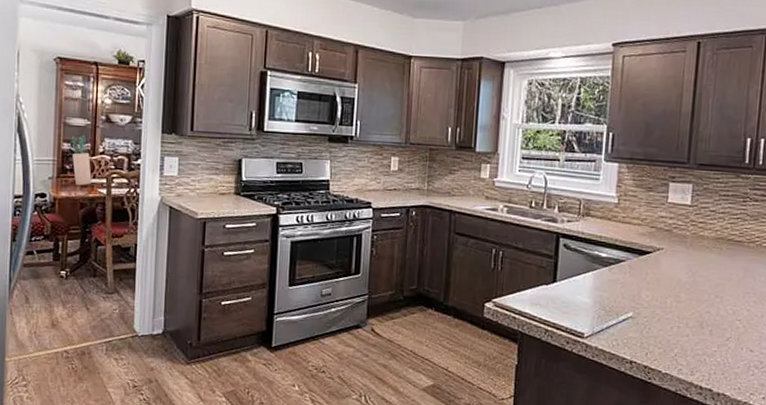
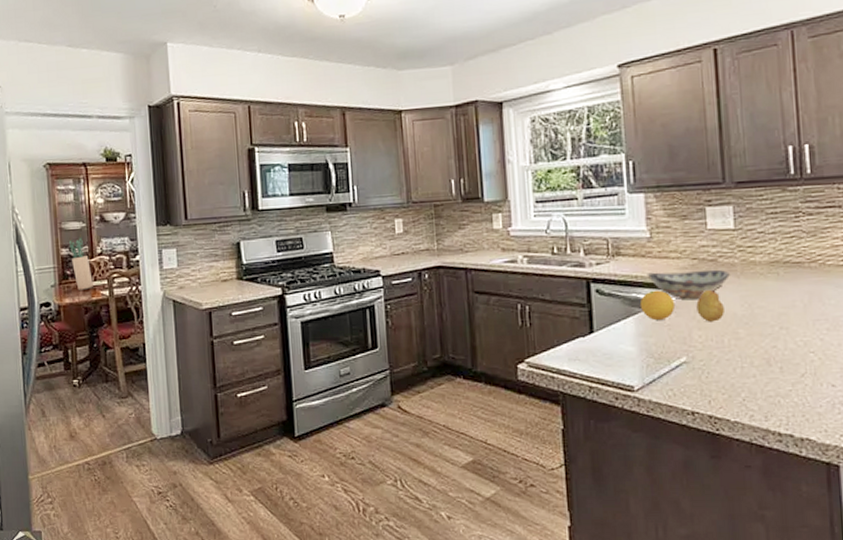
fruit: none [599,250,631,278] -> present [639,290,676,321]
decorative bowl: none [610,234,681,264] -> present [647,269,730,300]
fruit: none [648,253,673,285] -> present [696,285,724,322]

